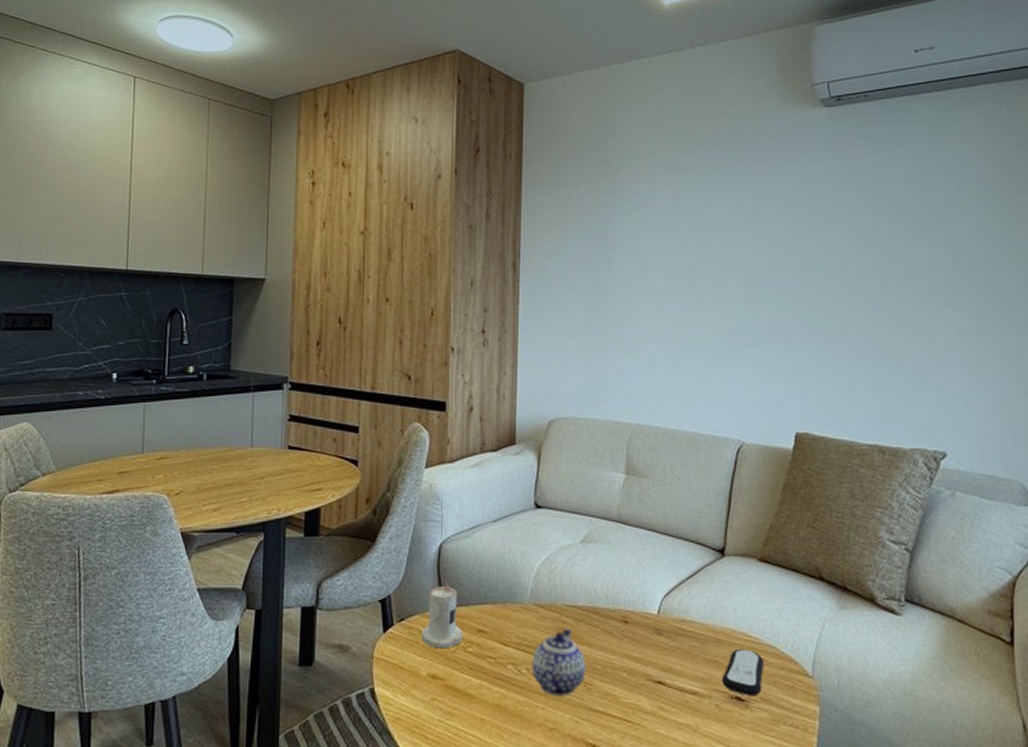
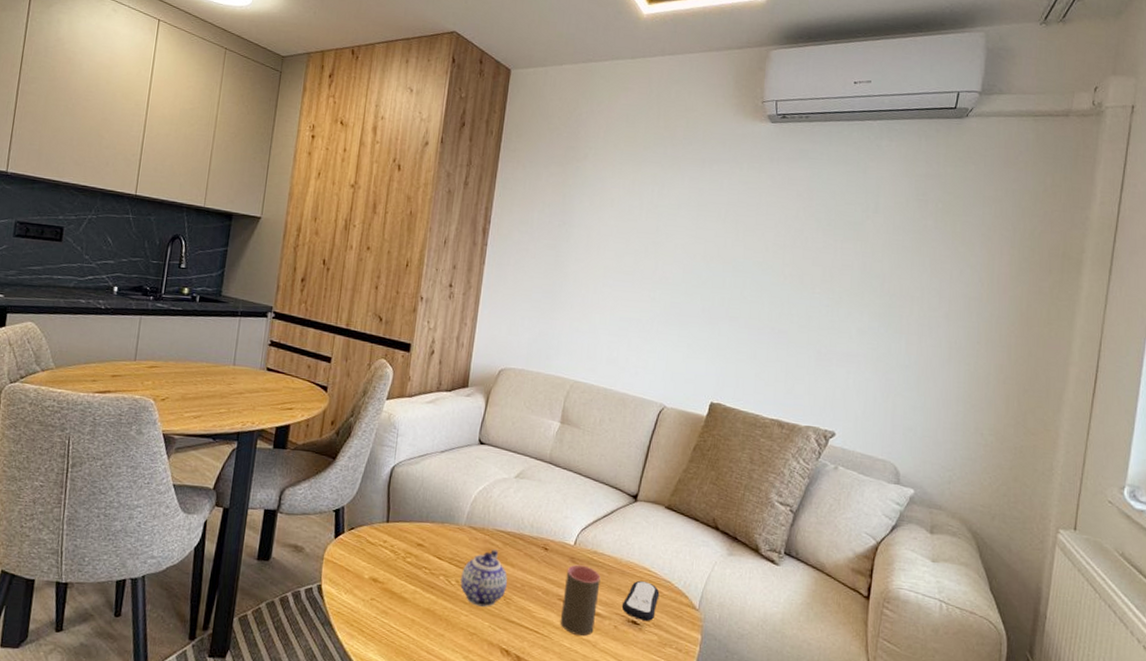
candle: present [421,582,463,649] -> none [367,500,404,557]
cup: none [651,637,694,721] -> present [560,564,601,637]

